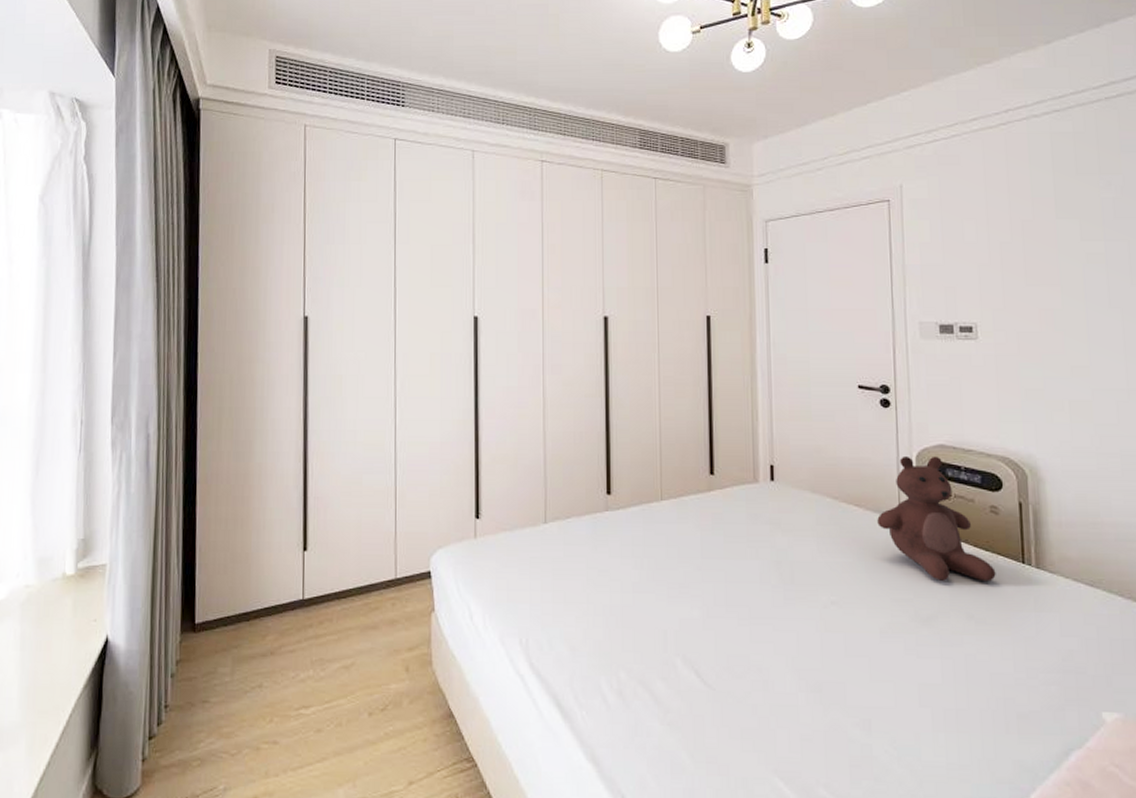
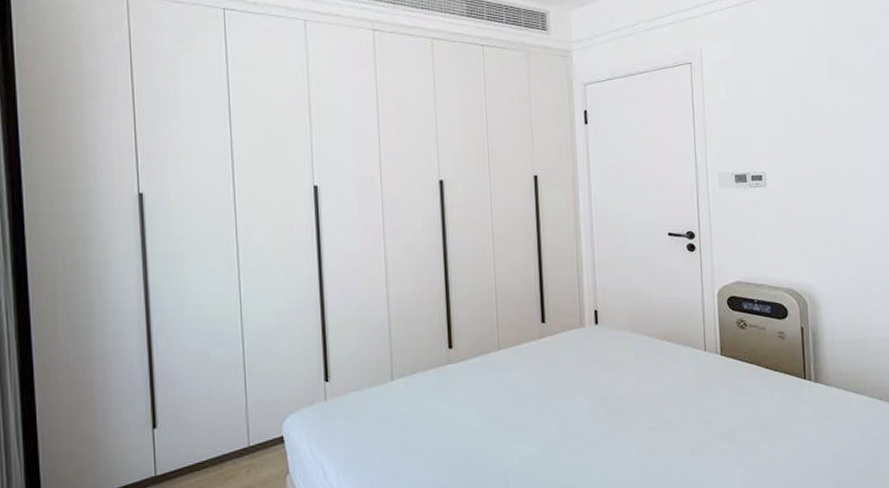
teddy bear: present [877,455,996,582] -> none [686,291,784,401]

